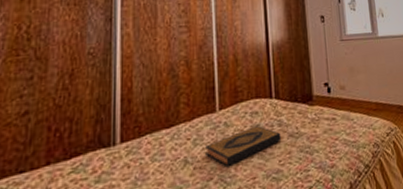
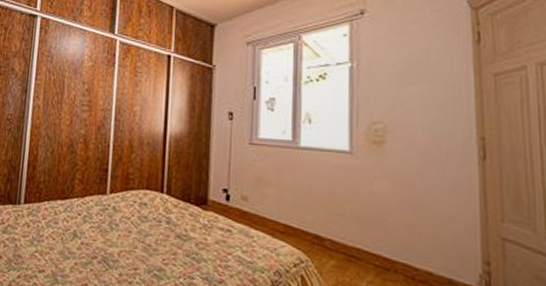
hardback book: present [205,126,282,166] -> none [93,217,168,250]

